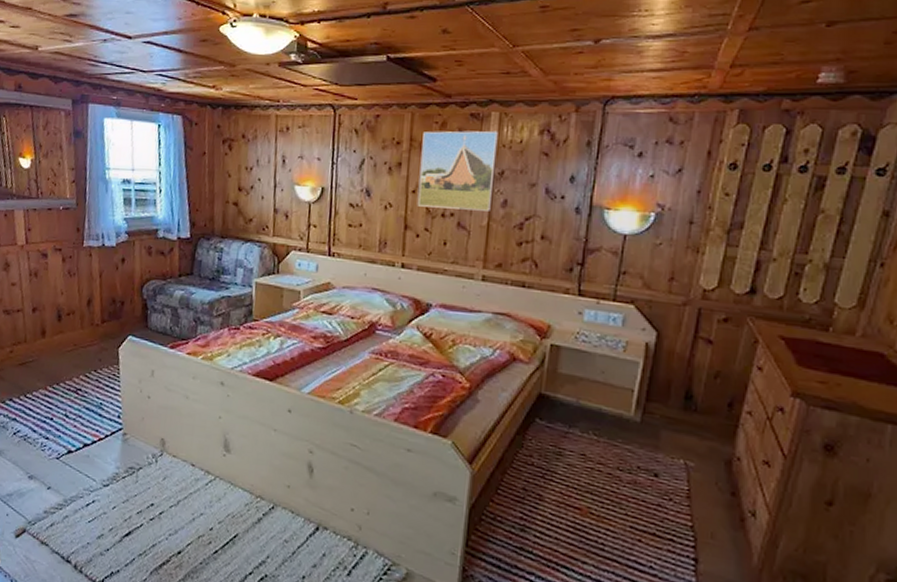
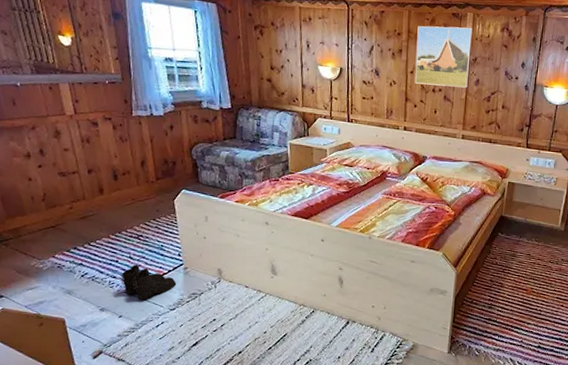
boots: none [53,424,114,471] -> present [120,264,177,301]

